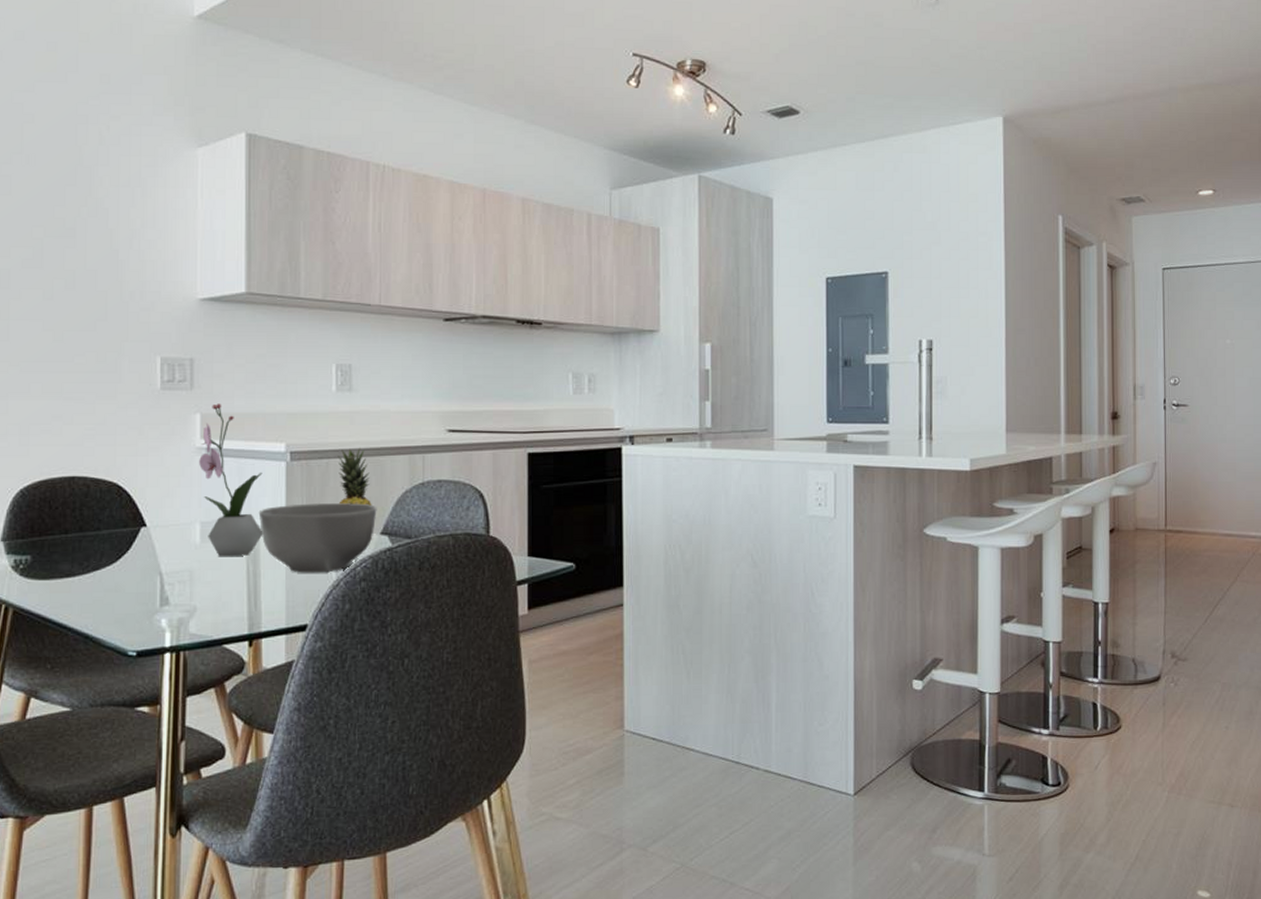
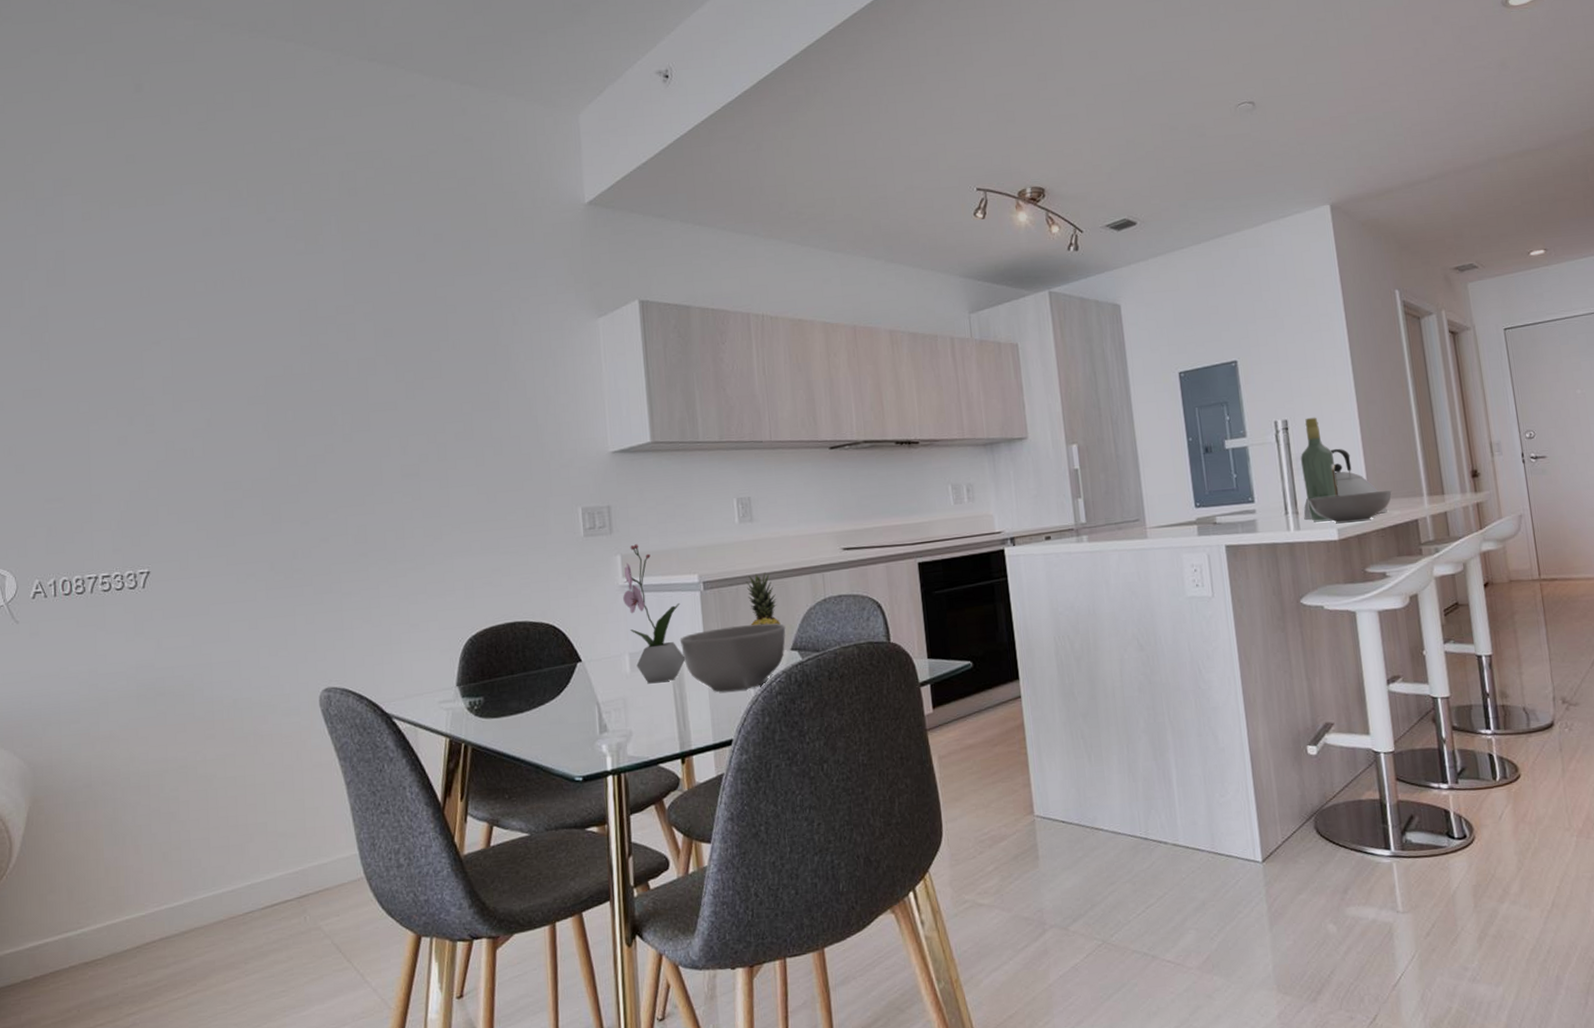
kettle: none [937,375,1023,448] -> present [1303,448,1387,521]
wine bottle: none [941,340,976,450] -> present [1300,417,1339,522]
bowl: none [943,425,1030,454] -> present [1307,490,1392,523]

